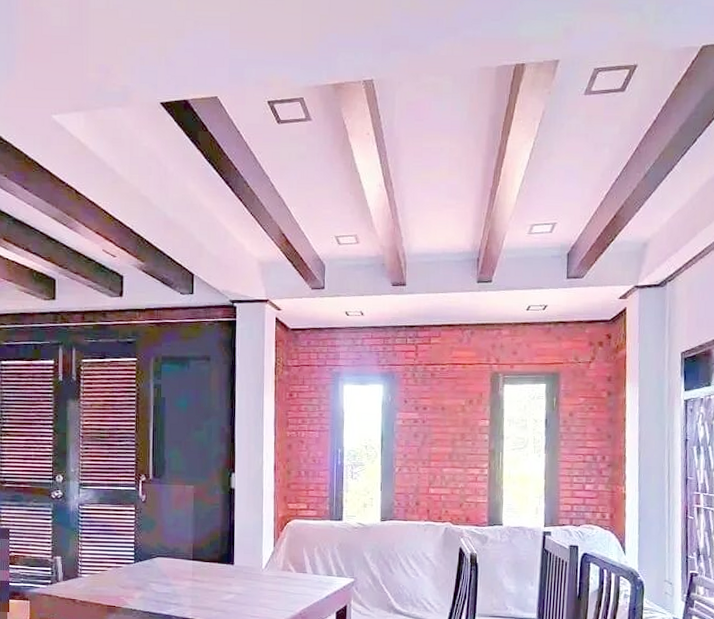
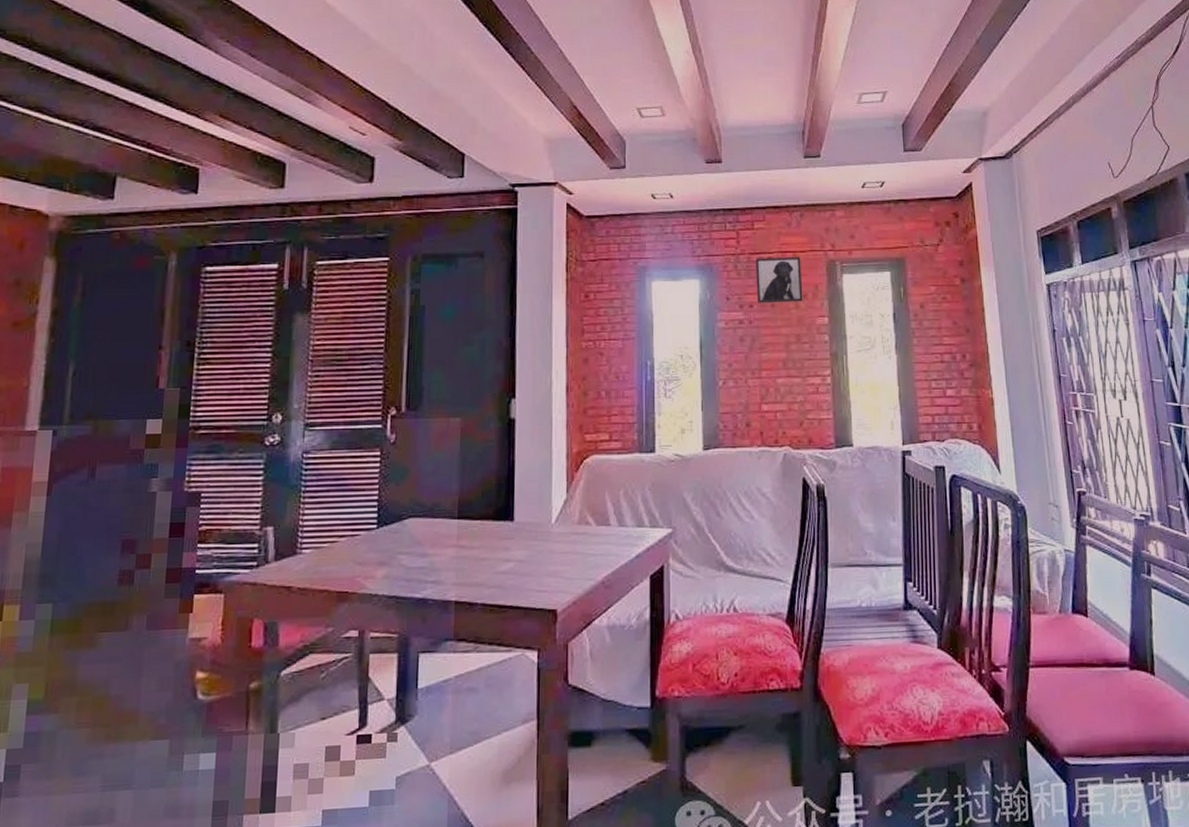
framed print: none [430,368,469,407] -> present [756,256,803,303]

